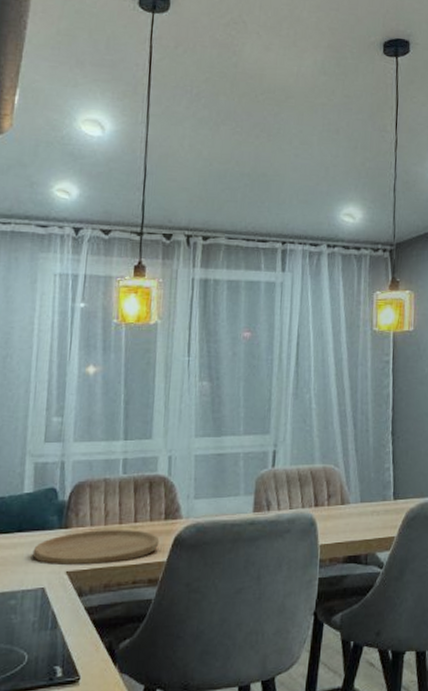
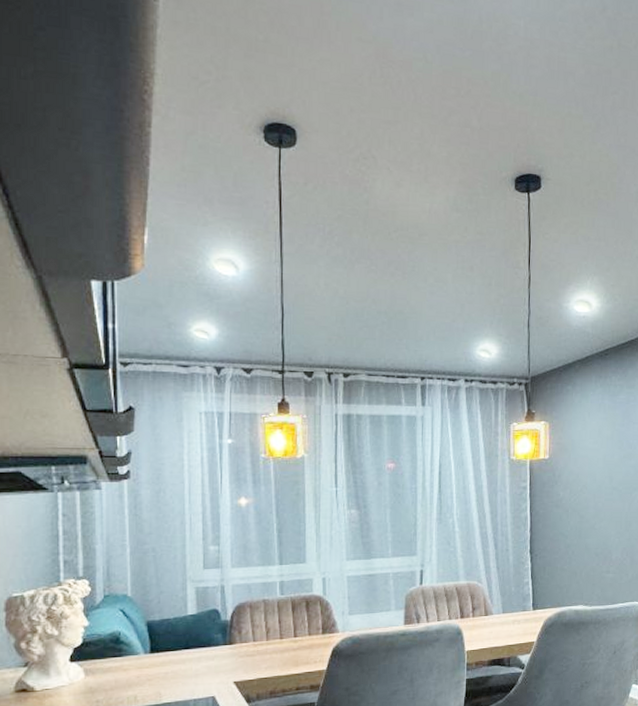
cutting board: present [32,529,160,564] -> none [201,643,319,676]

